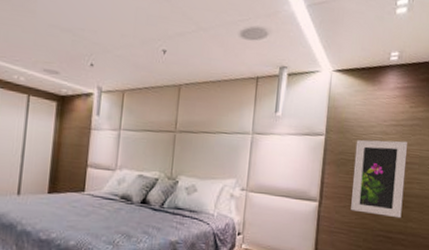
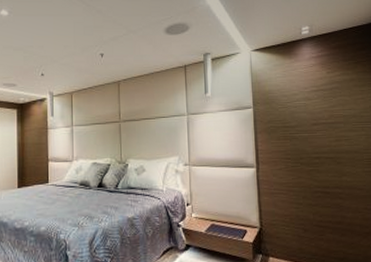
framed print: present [351,139,407,219] -> none [282,104,335,174]

